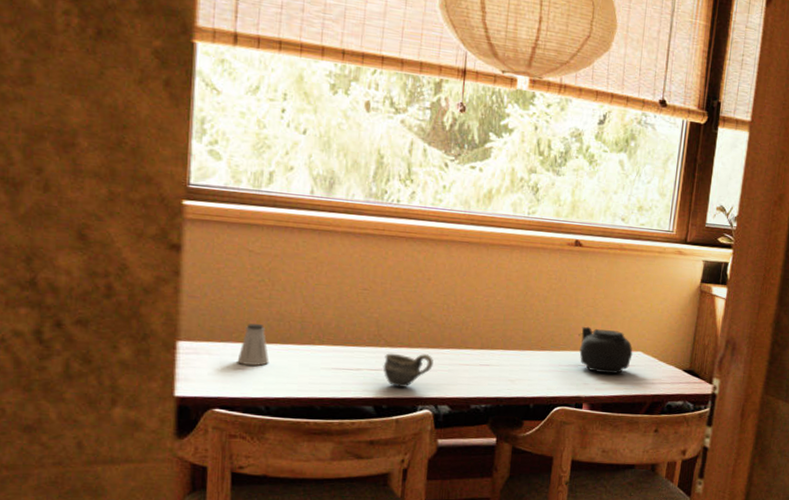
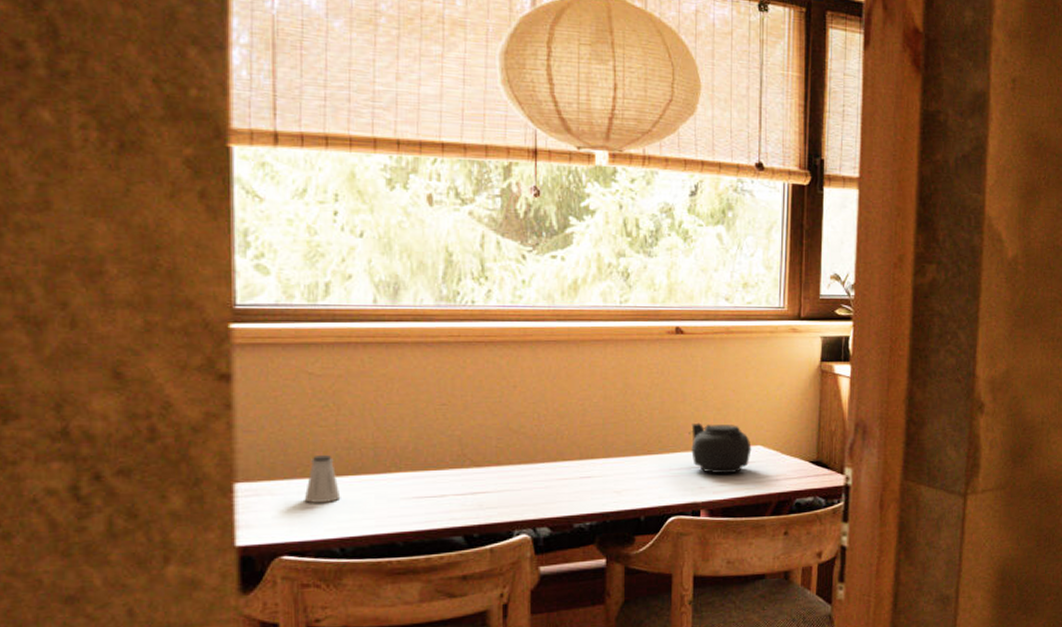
cup: present [383,353,433,388] -> none [470,471,527,513]

